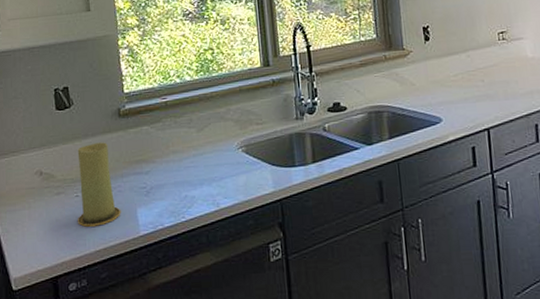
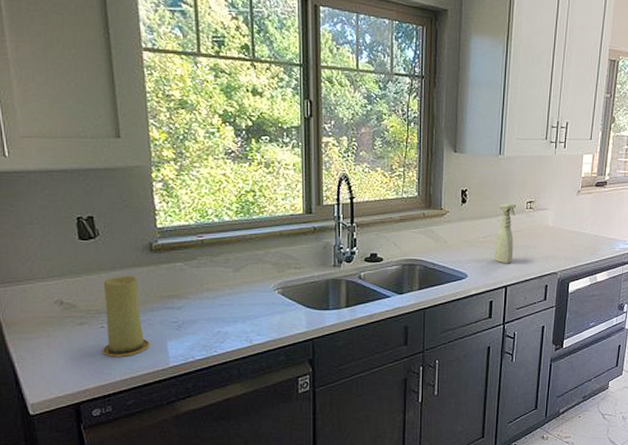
spray bottle: none [466,36,492,104] -> present [494,203,517,264]

